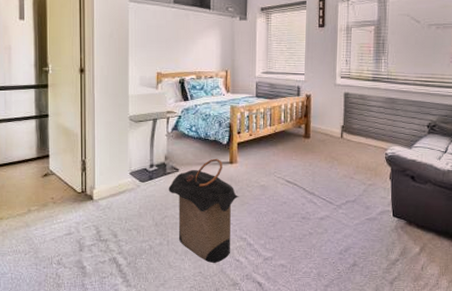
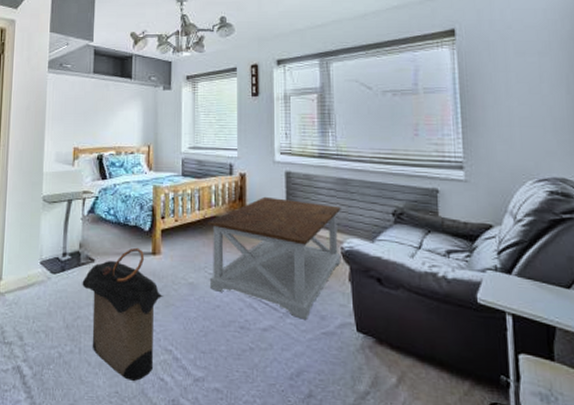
coffee table: none [278,114,388,209] -> present [208,196,341,319]

